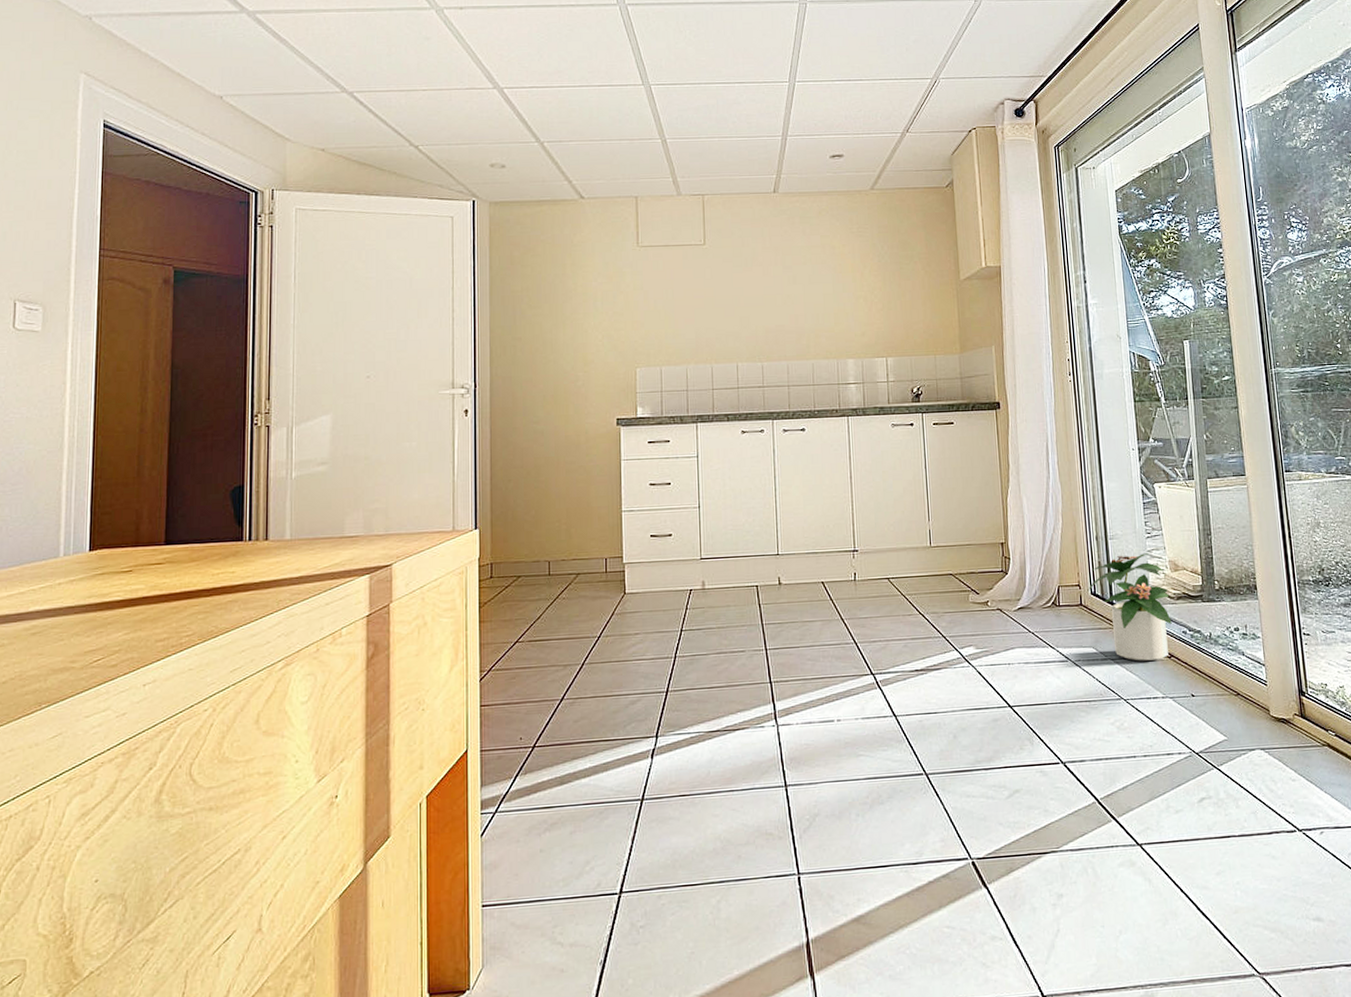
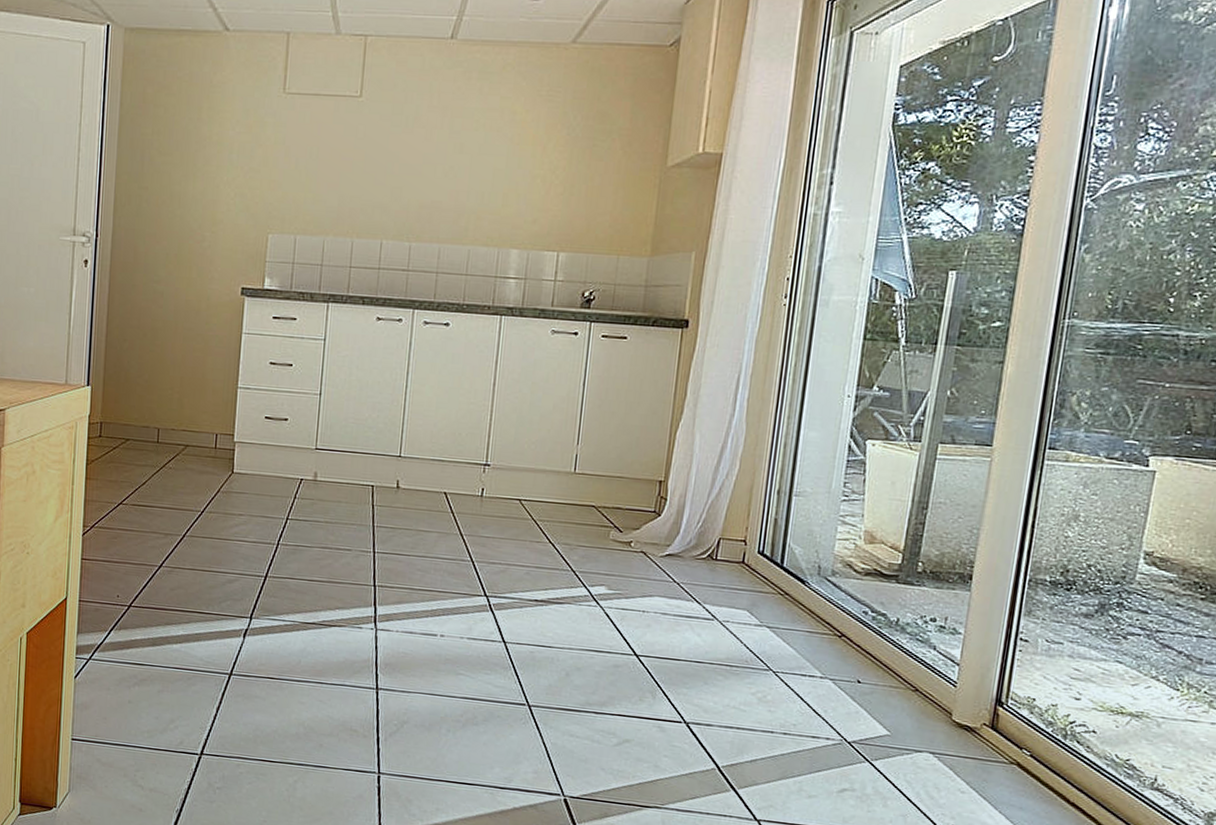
potted plant: present [1087,552,1172,661] -> none [753,516,857,637]

